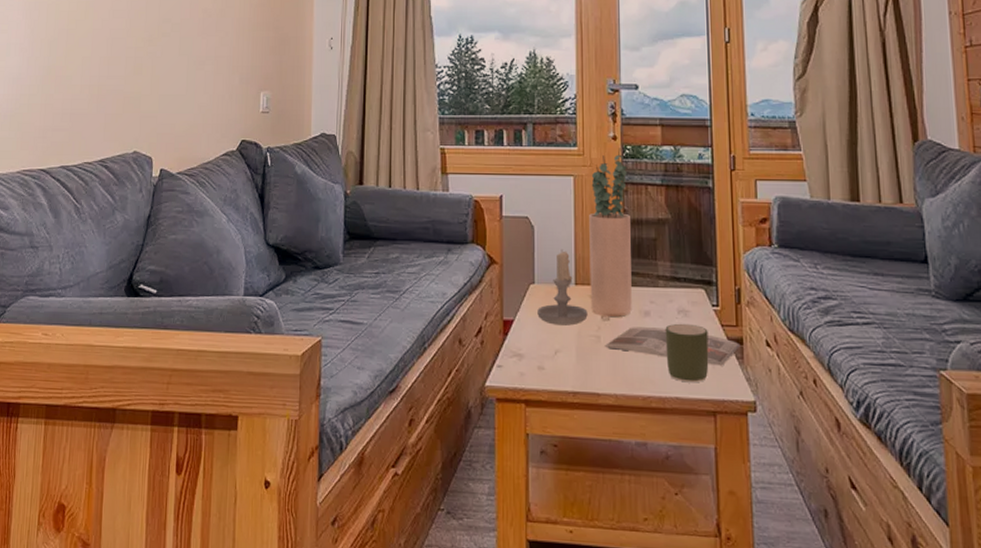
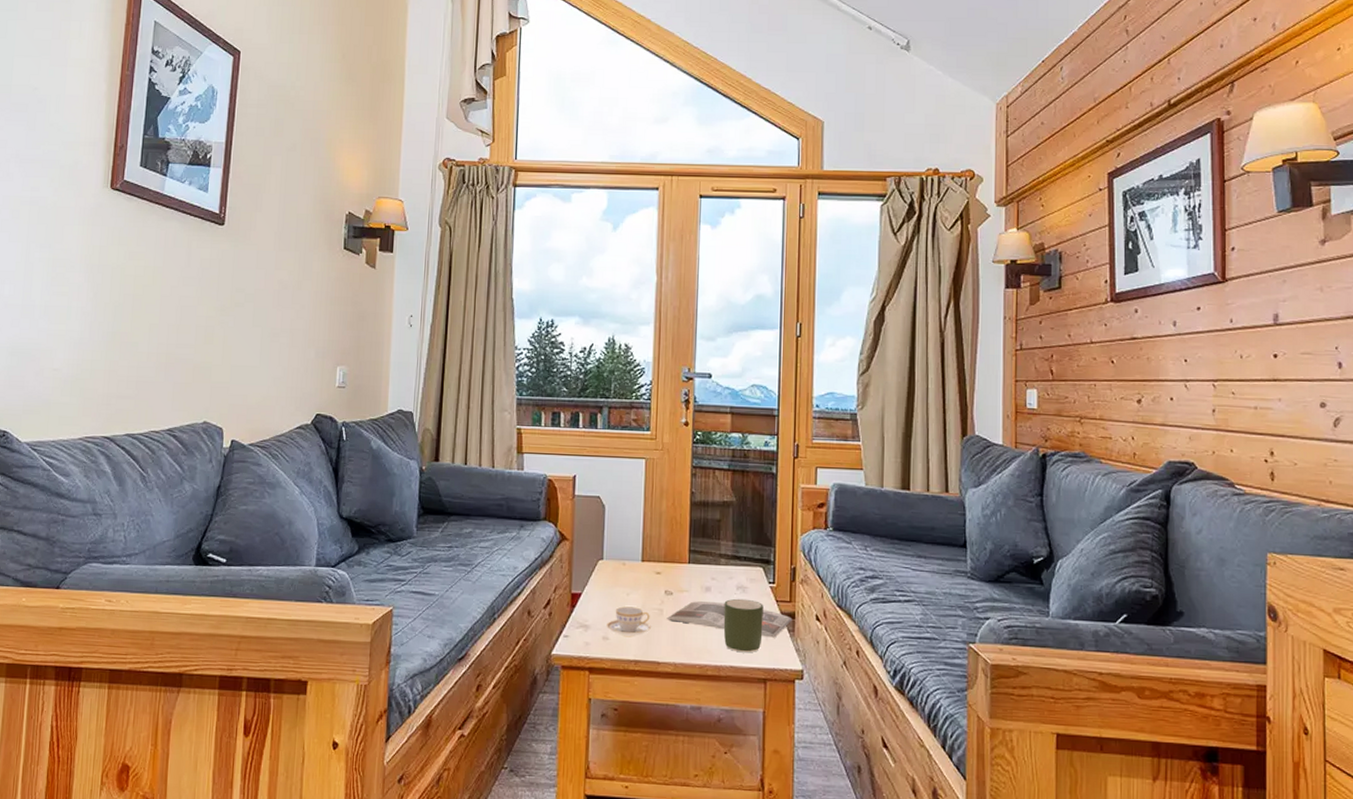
candle: present [537,249,588,327] -> none [604,528,652,600]
teacup: none [542,333,588,367] -> present [607,606,651,638]
vase: present [589,148,632,318] -> none [655,433,698,593]

